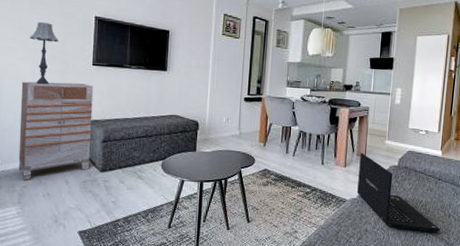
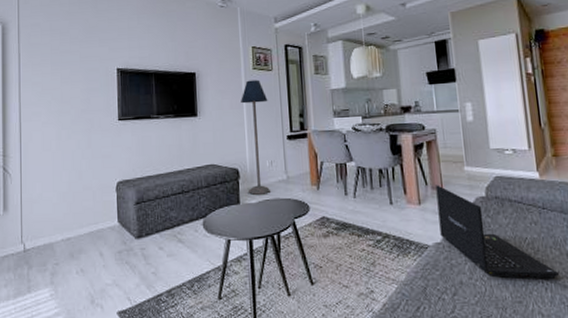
dresser: present [18,81,94,181] -> none [47,141,124,257]
table lamp: present [29,22,58,85] -> none [52,81,82,148]
floor lamp: none [204,44,232,146] -> present [241,79,270,195]

